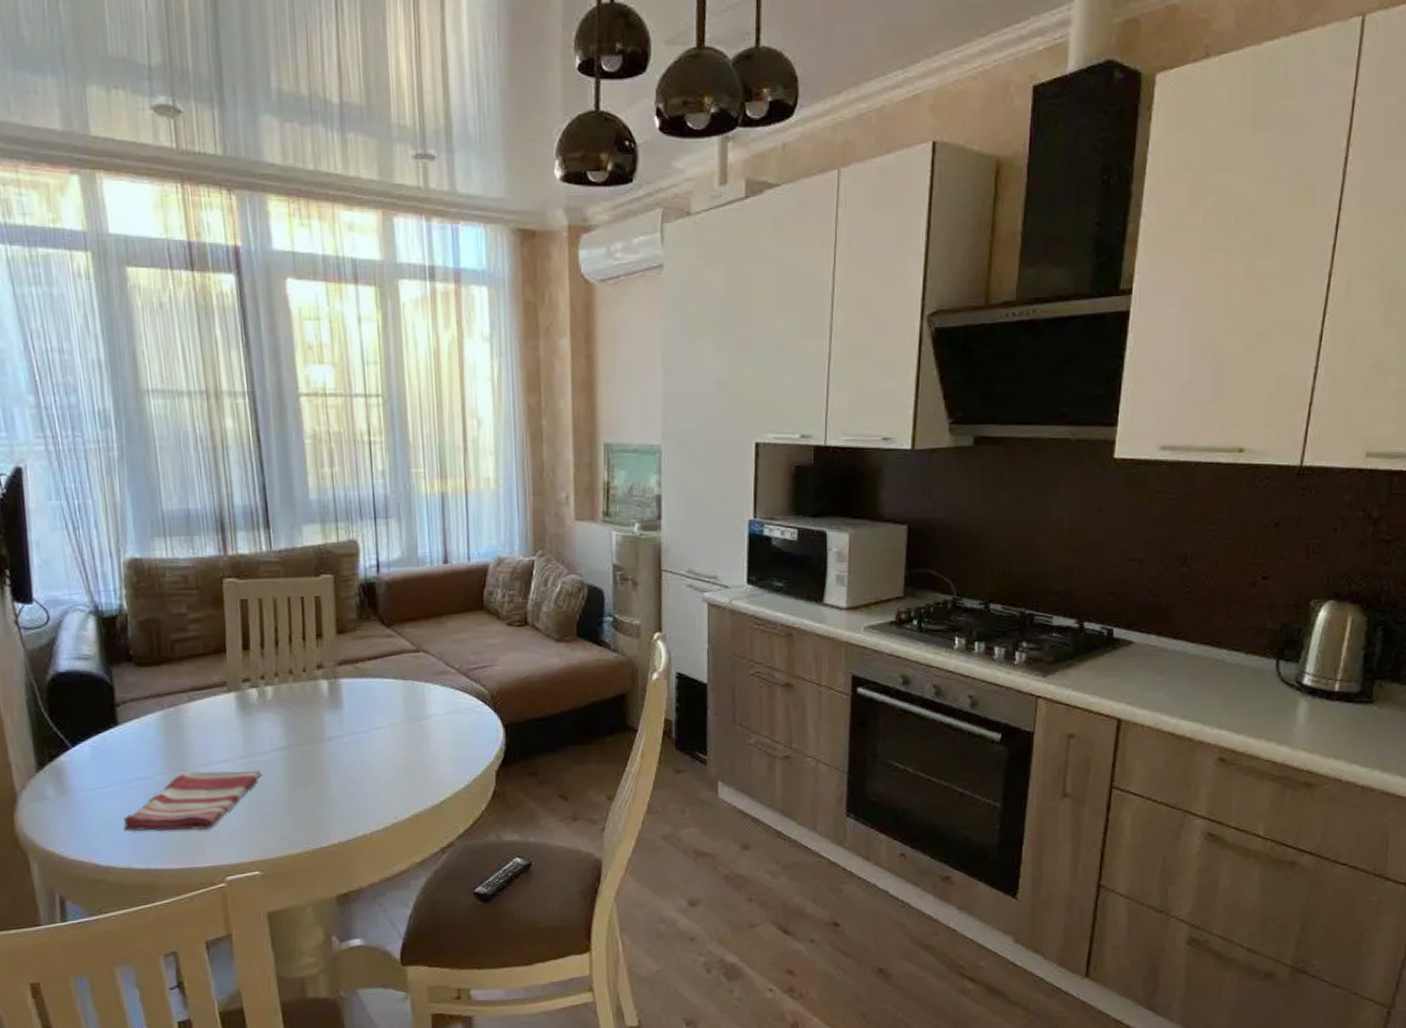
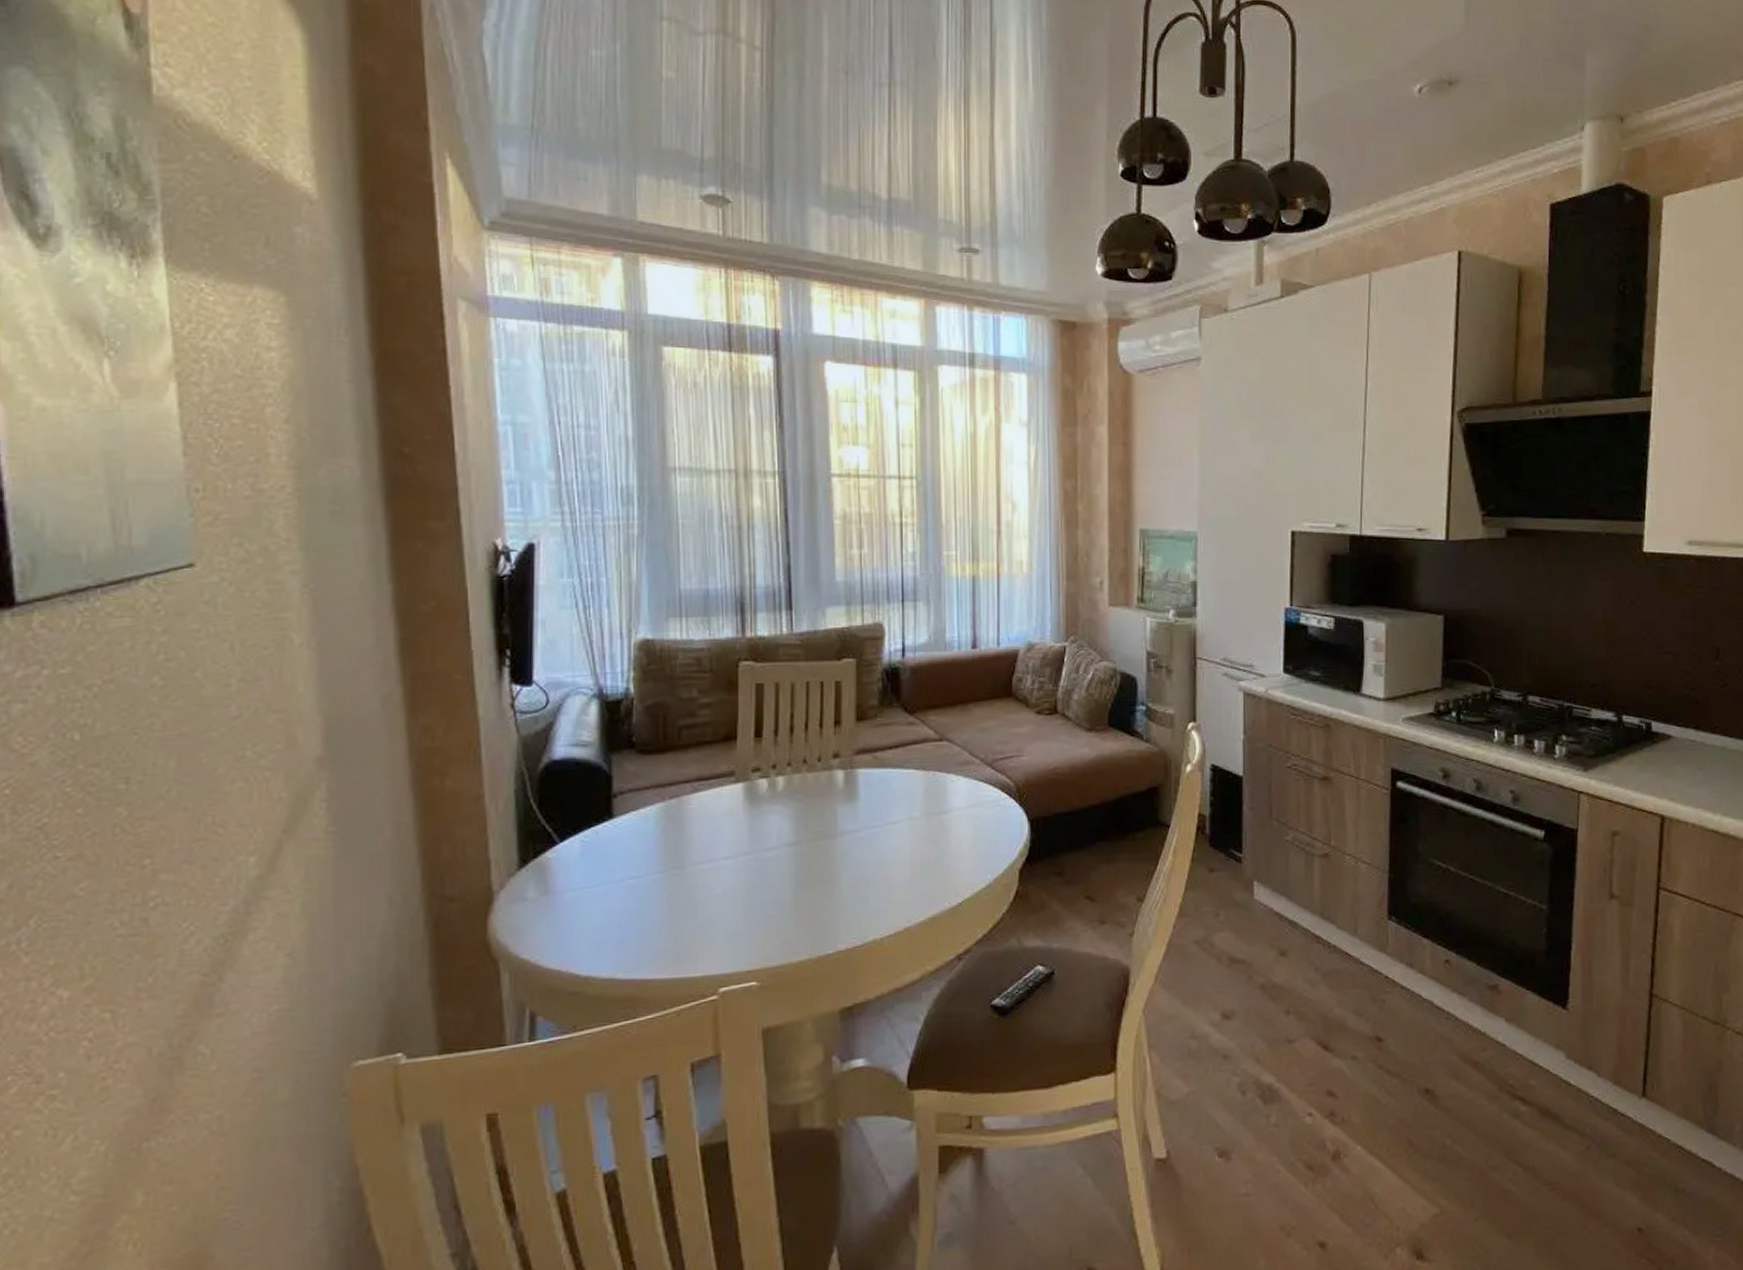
dish towel: present [123,771,262,832] -> none [610,869,767,937]

